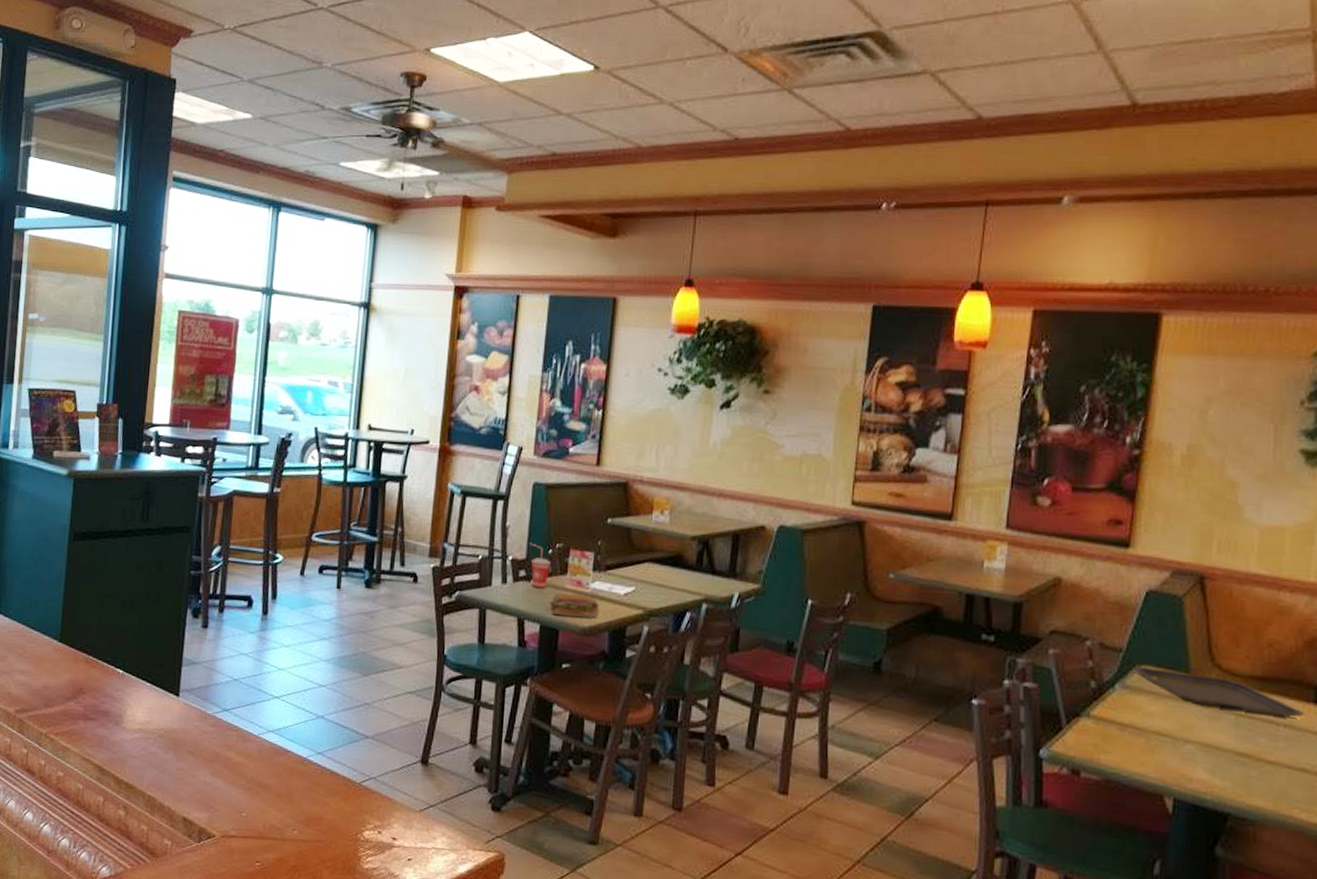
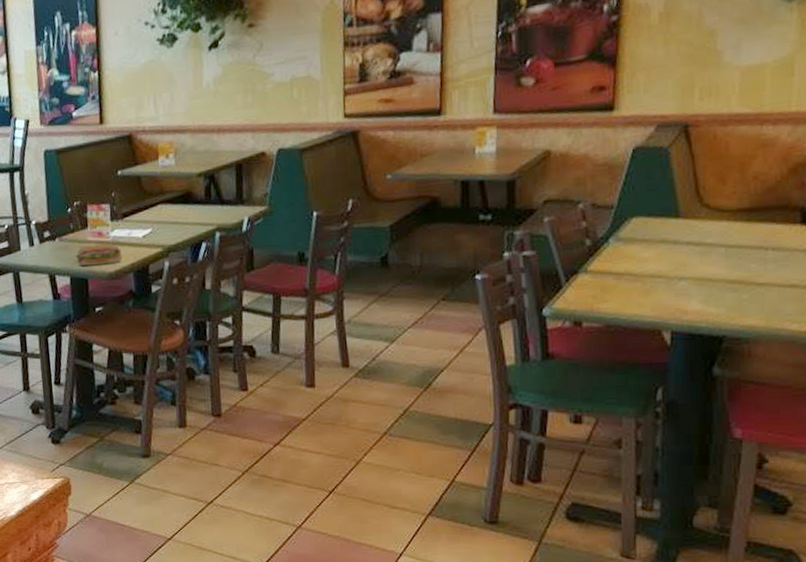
beverage cup: present [529,542,552,589] -> none [48,205,72,246]
tray: present [1132,666,1304,717] -> none [624,216,791,244]

